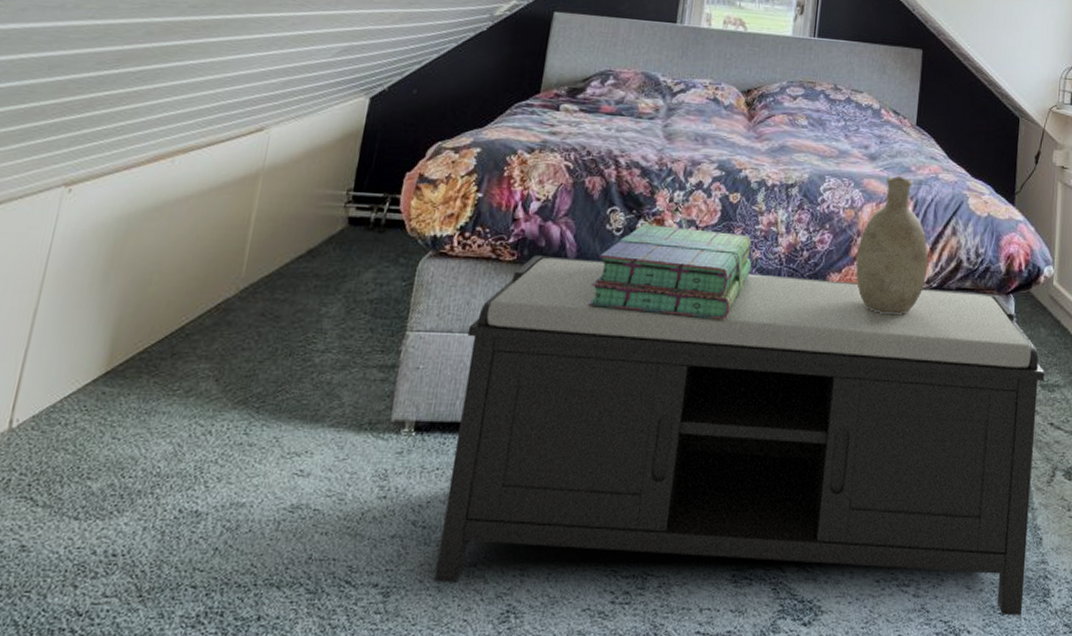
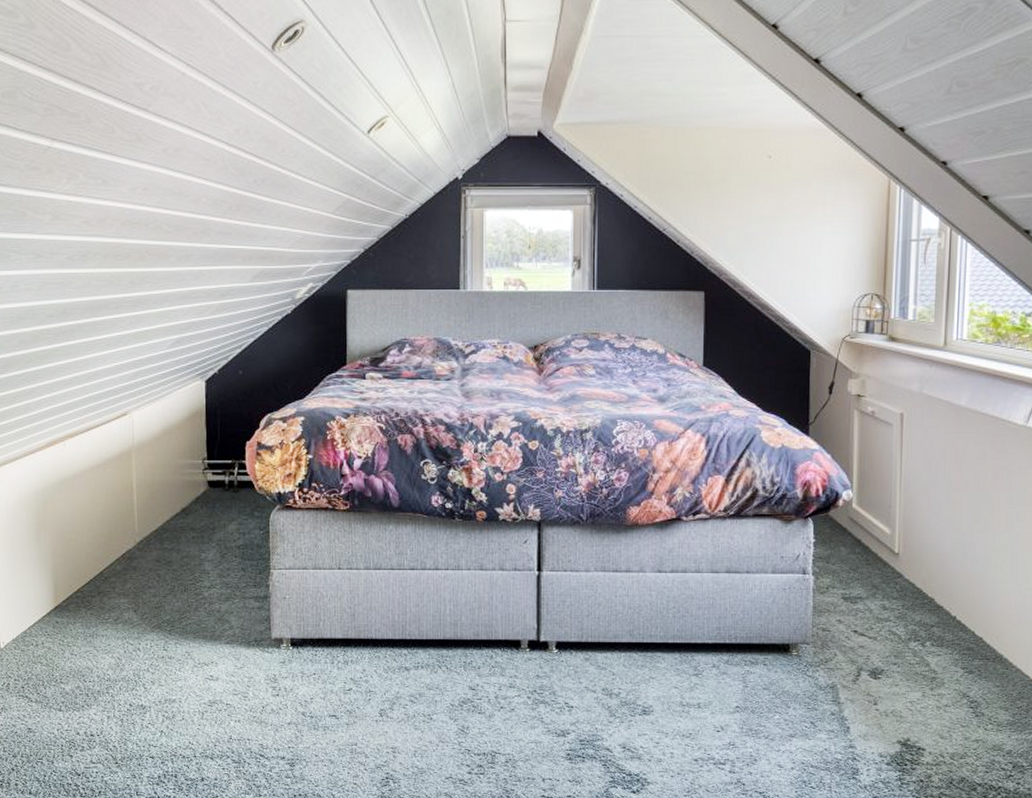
bench: present [433,255,1045,616] -> none [319,504,847,789]
stack of books: present [588,224,752,320] -> none [416,473,556,551]
decorative vase: present [855,176,929,315] -> none [653,416,725,541]

